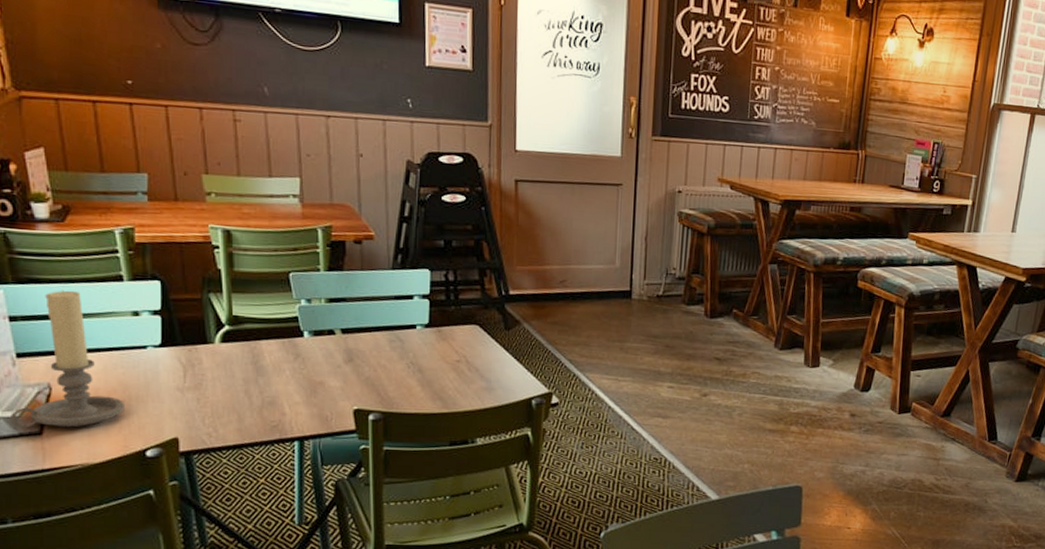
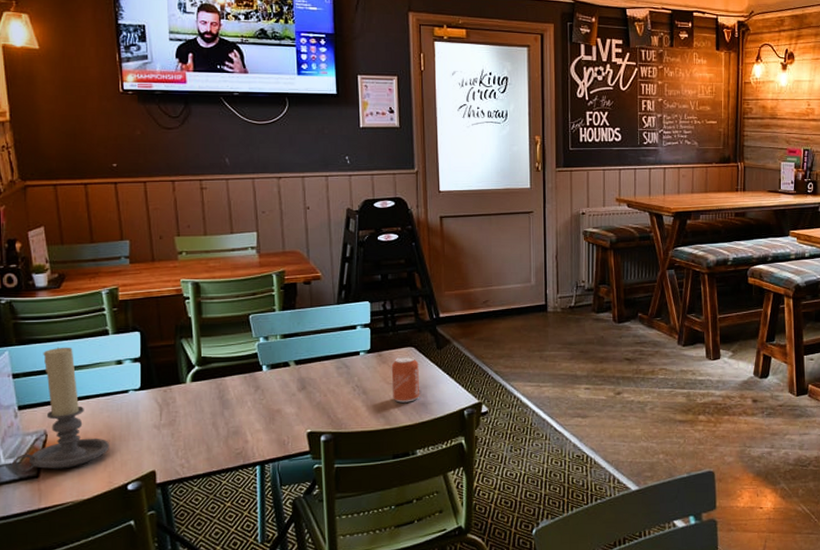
can: none [451,334,484,386] -> present [391,356,420,403]

